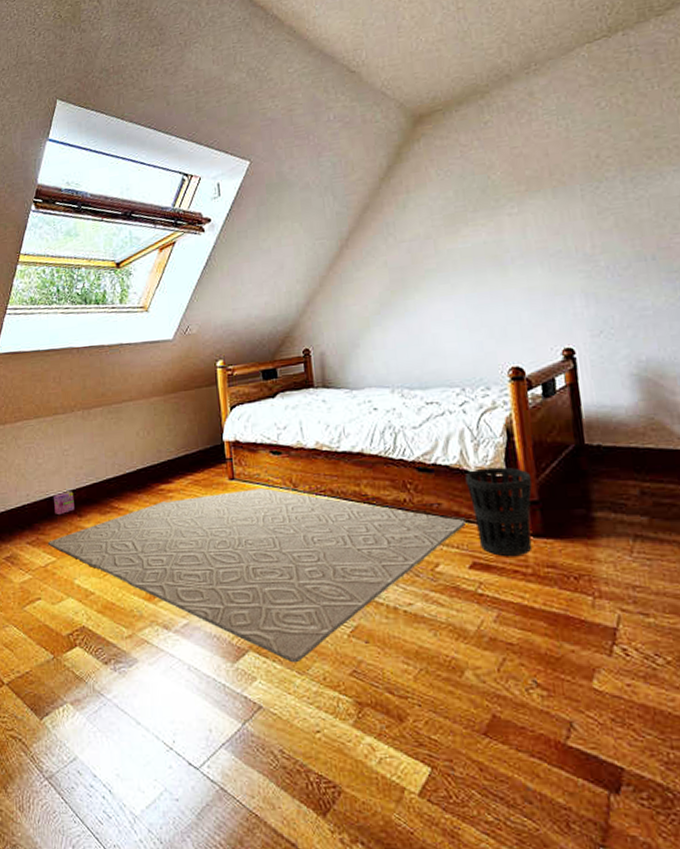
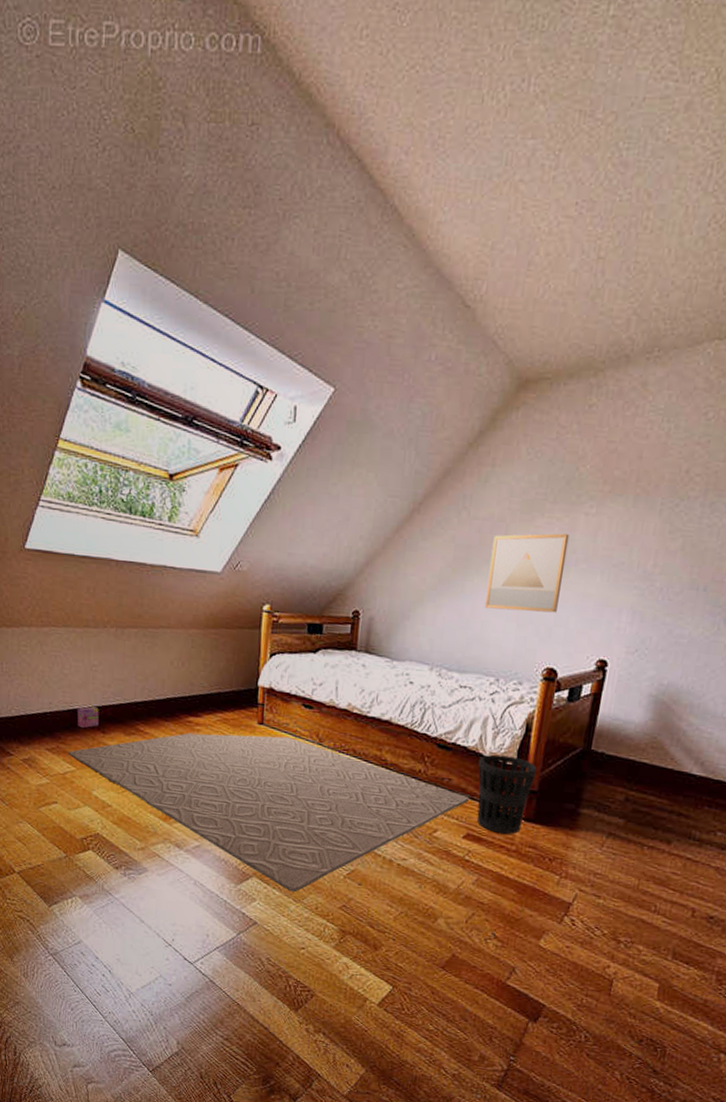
wall art: none [424,235,506,321] -> present [484,533,570,613]

